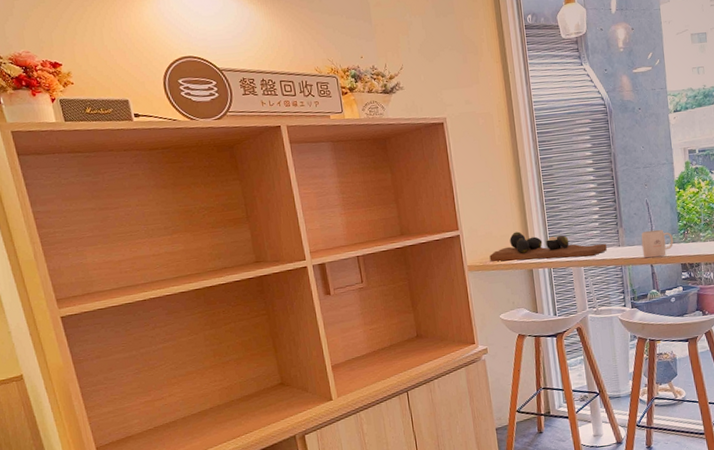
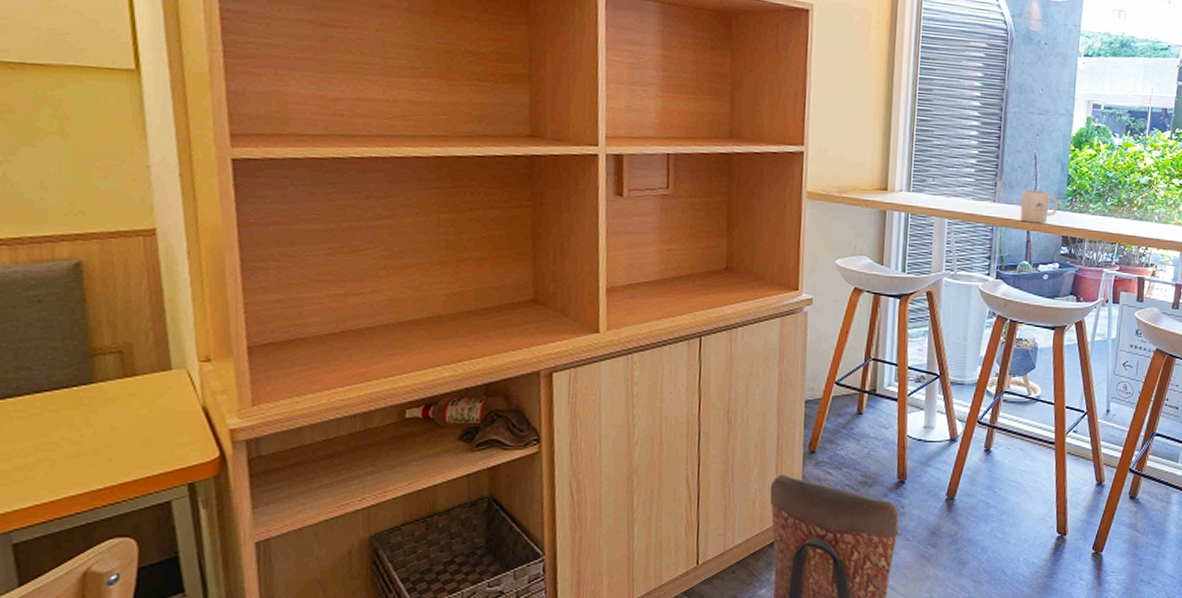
decorative tray: present [489,231,607,262] -> none [836,161,979,207]

